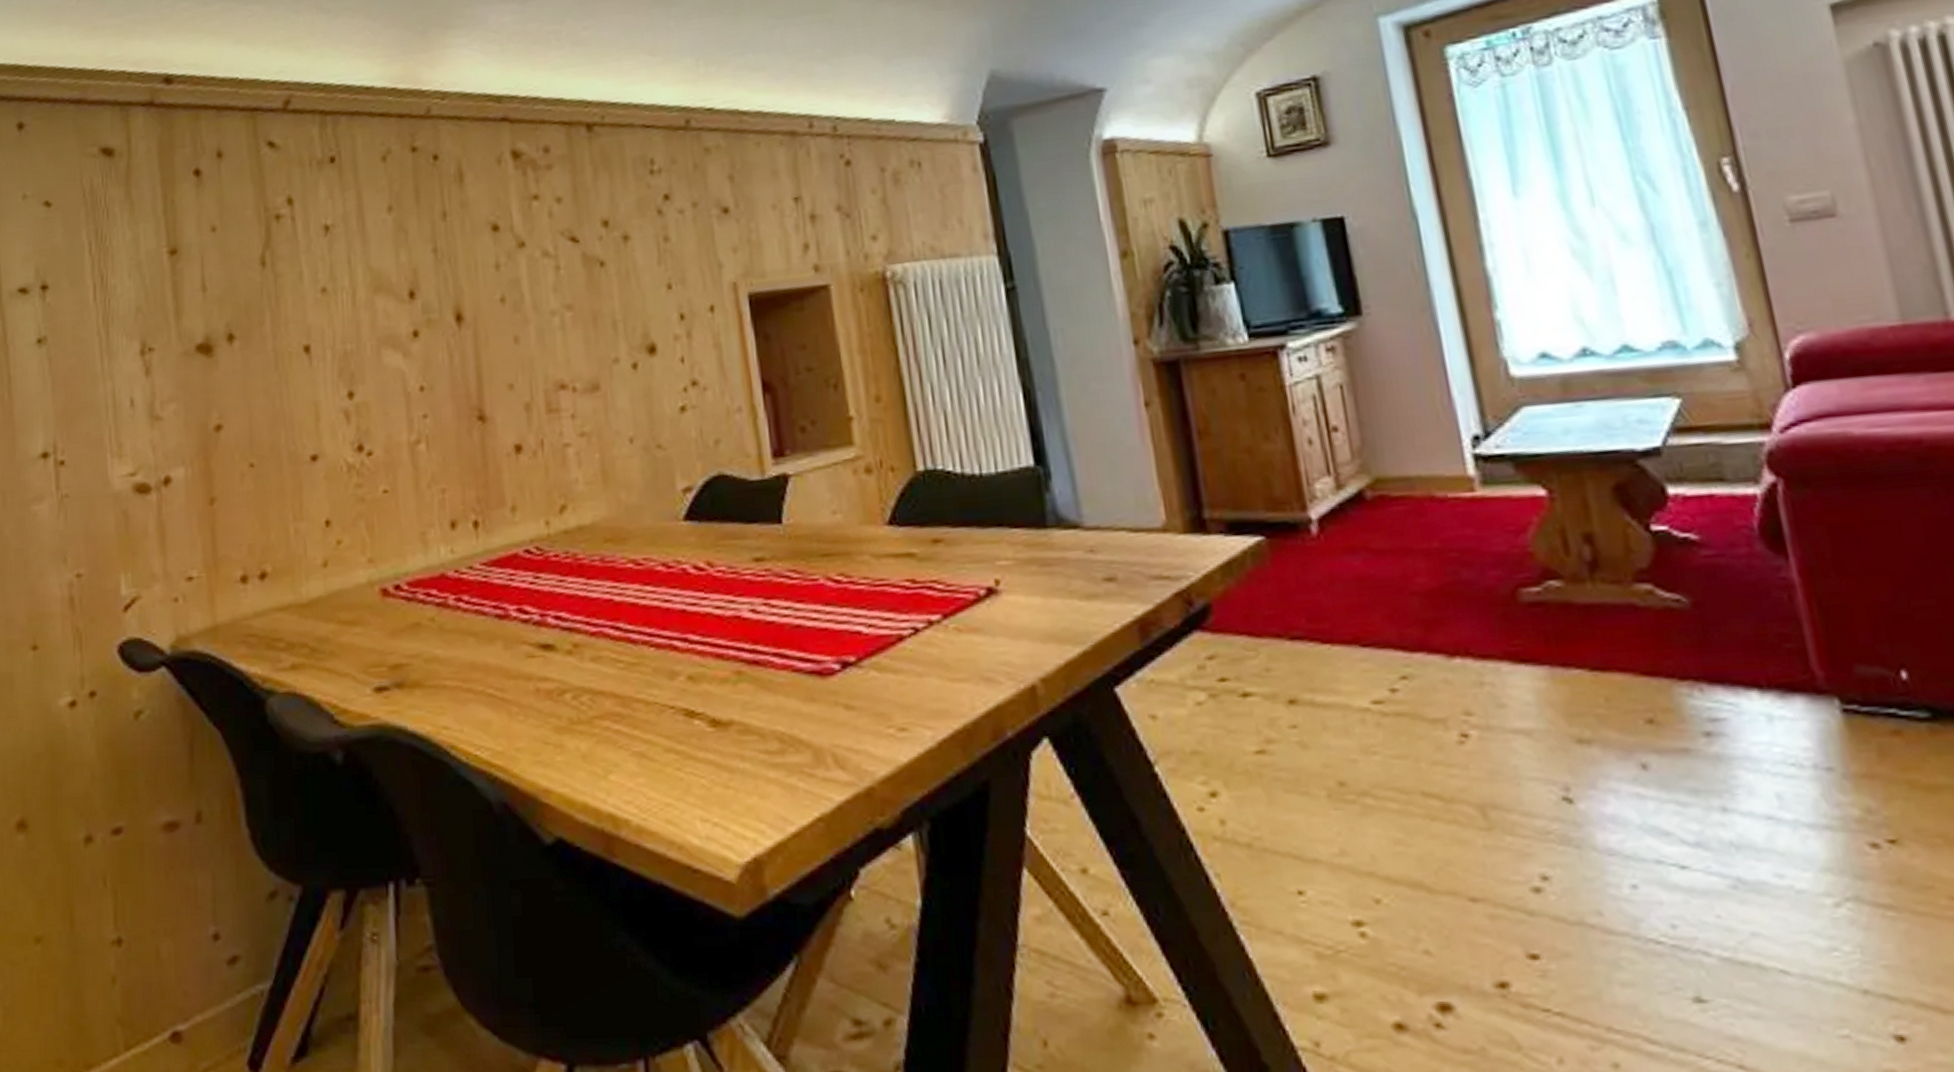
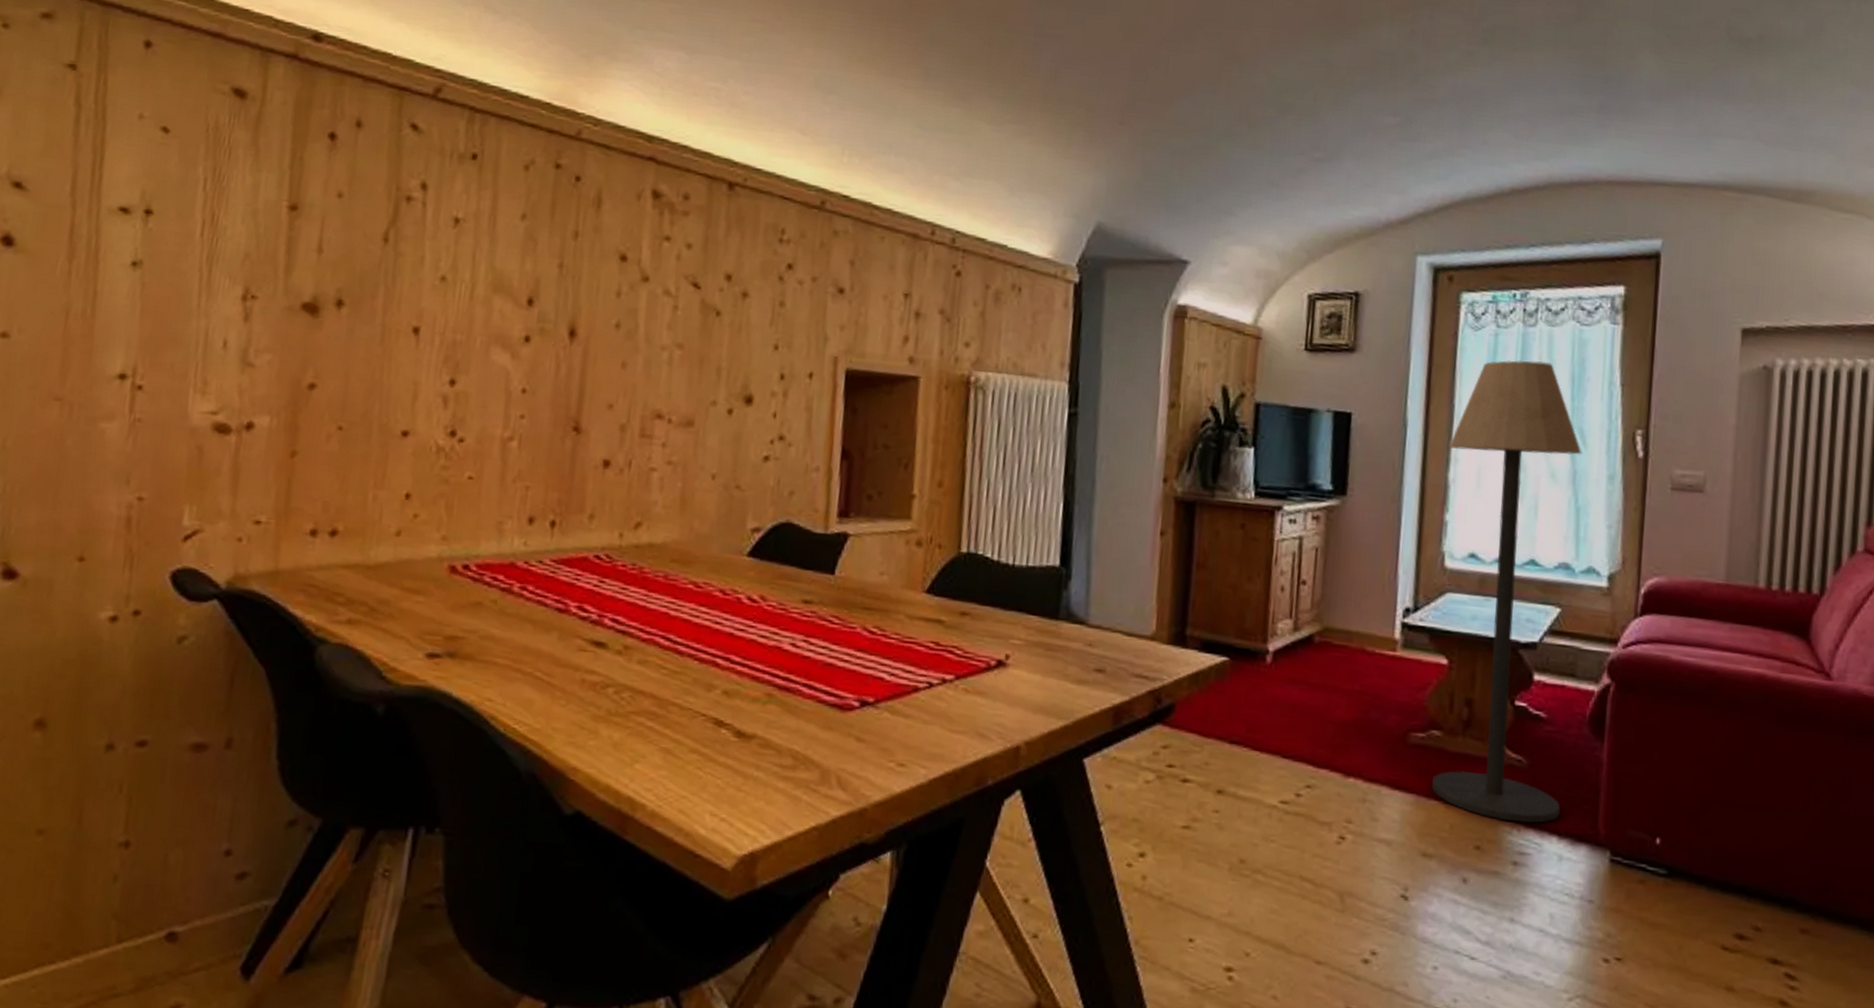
floor lamp: none [1477,103,1754,681] -> present [1432,360,1582,823]

